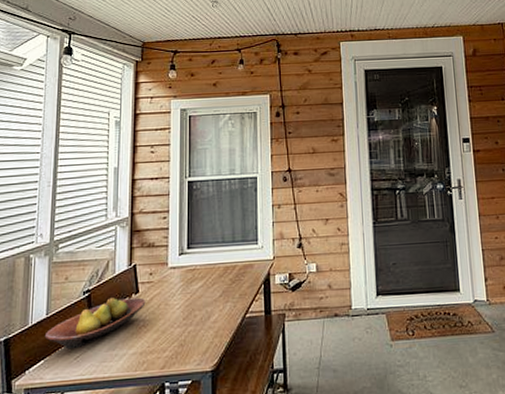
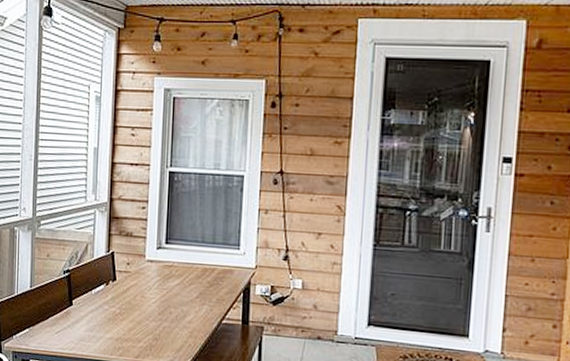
fruit bowl: present [44,297,146,350] -> none [29,281,123,324]

